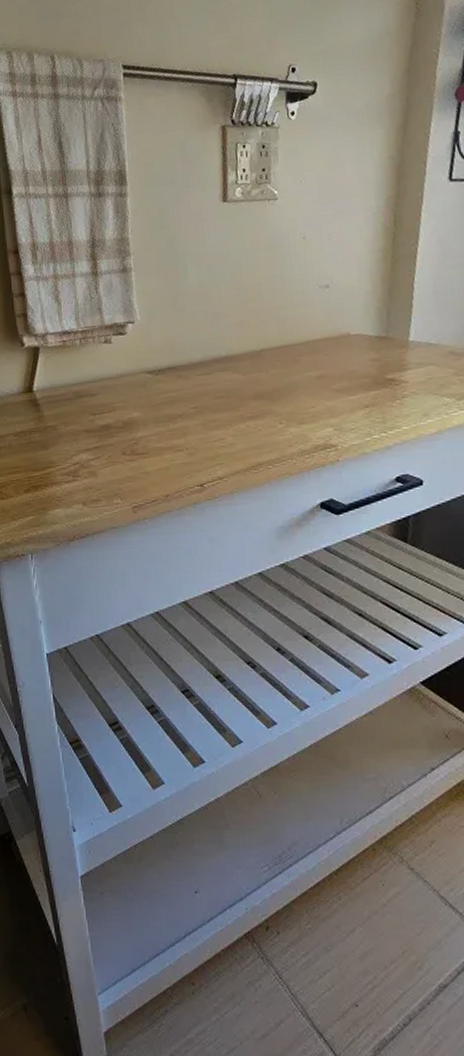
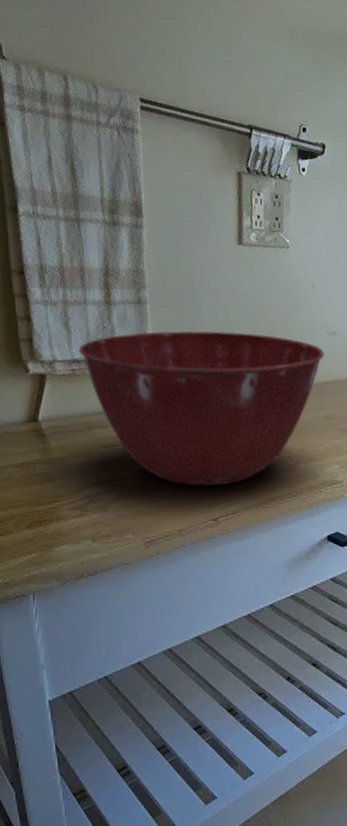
mixing bowl: none [68,293,317,452] -> present [78,331,325,487]

